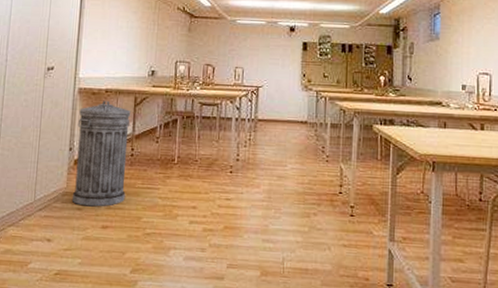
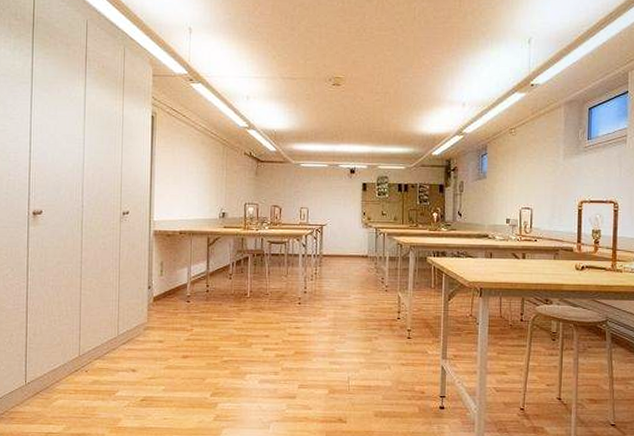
trash can: present [71,100,131,207] -> none [153,241,205,339]

